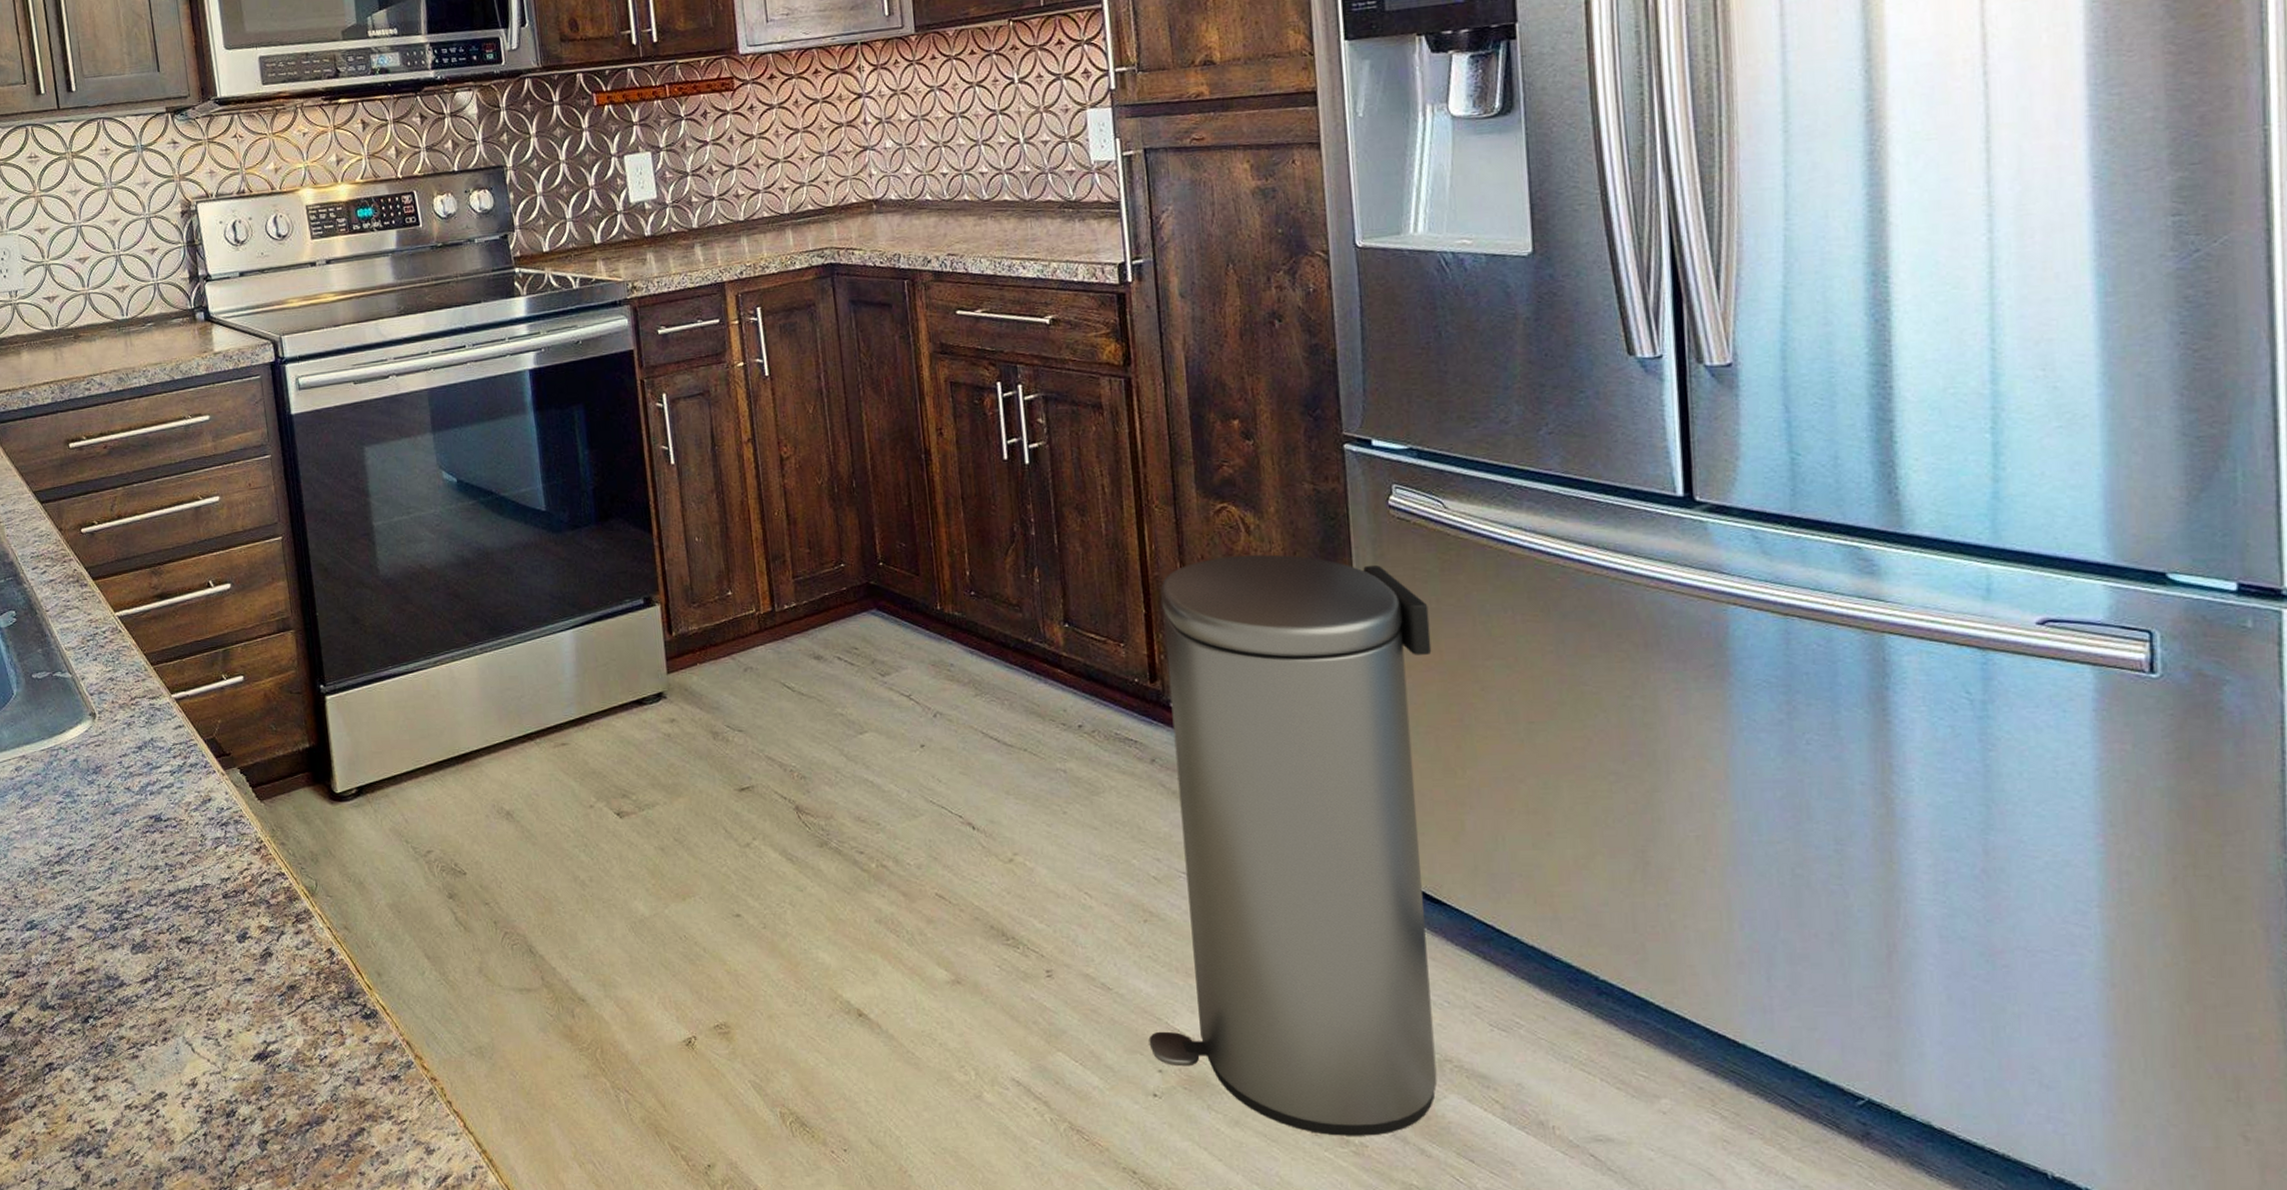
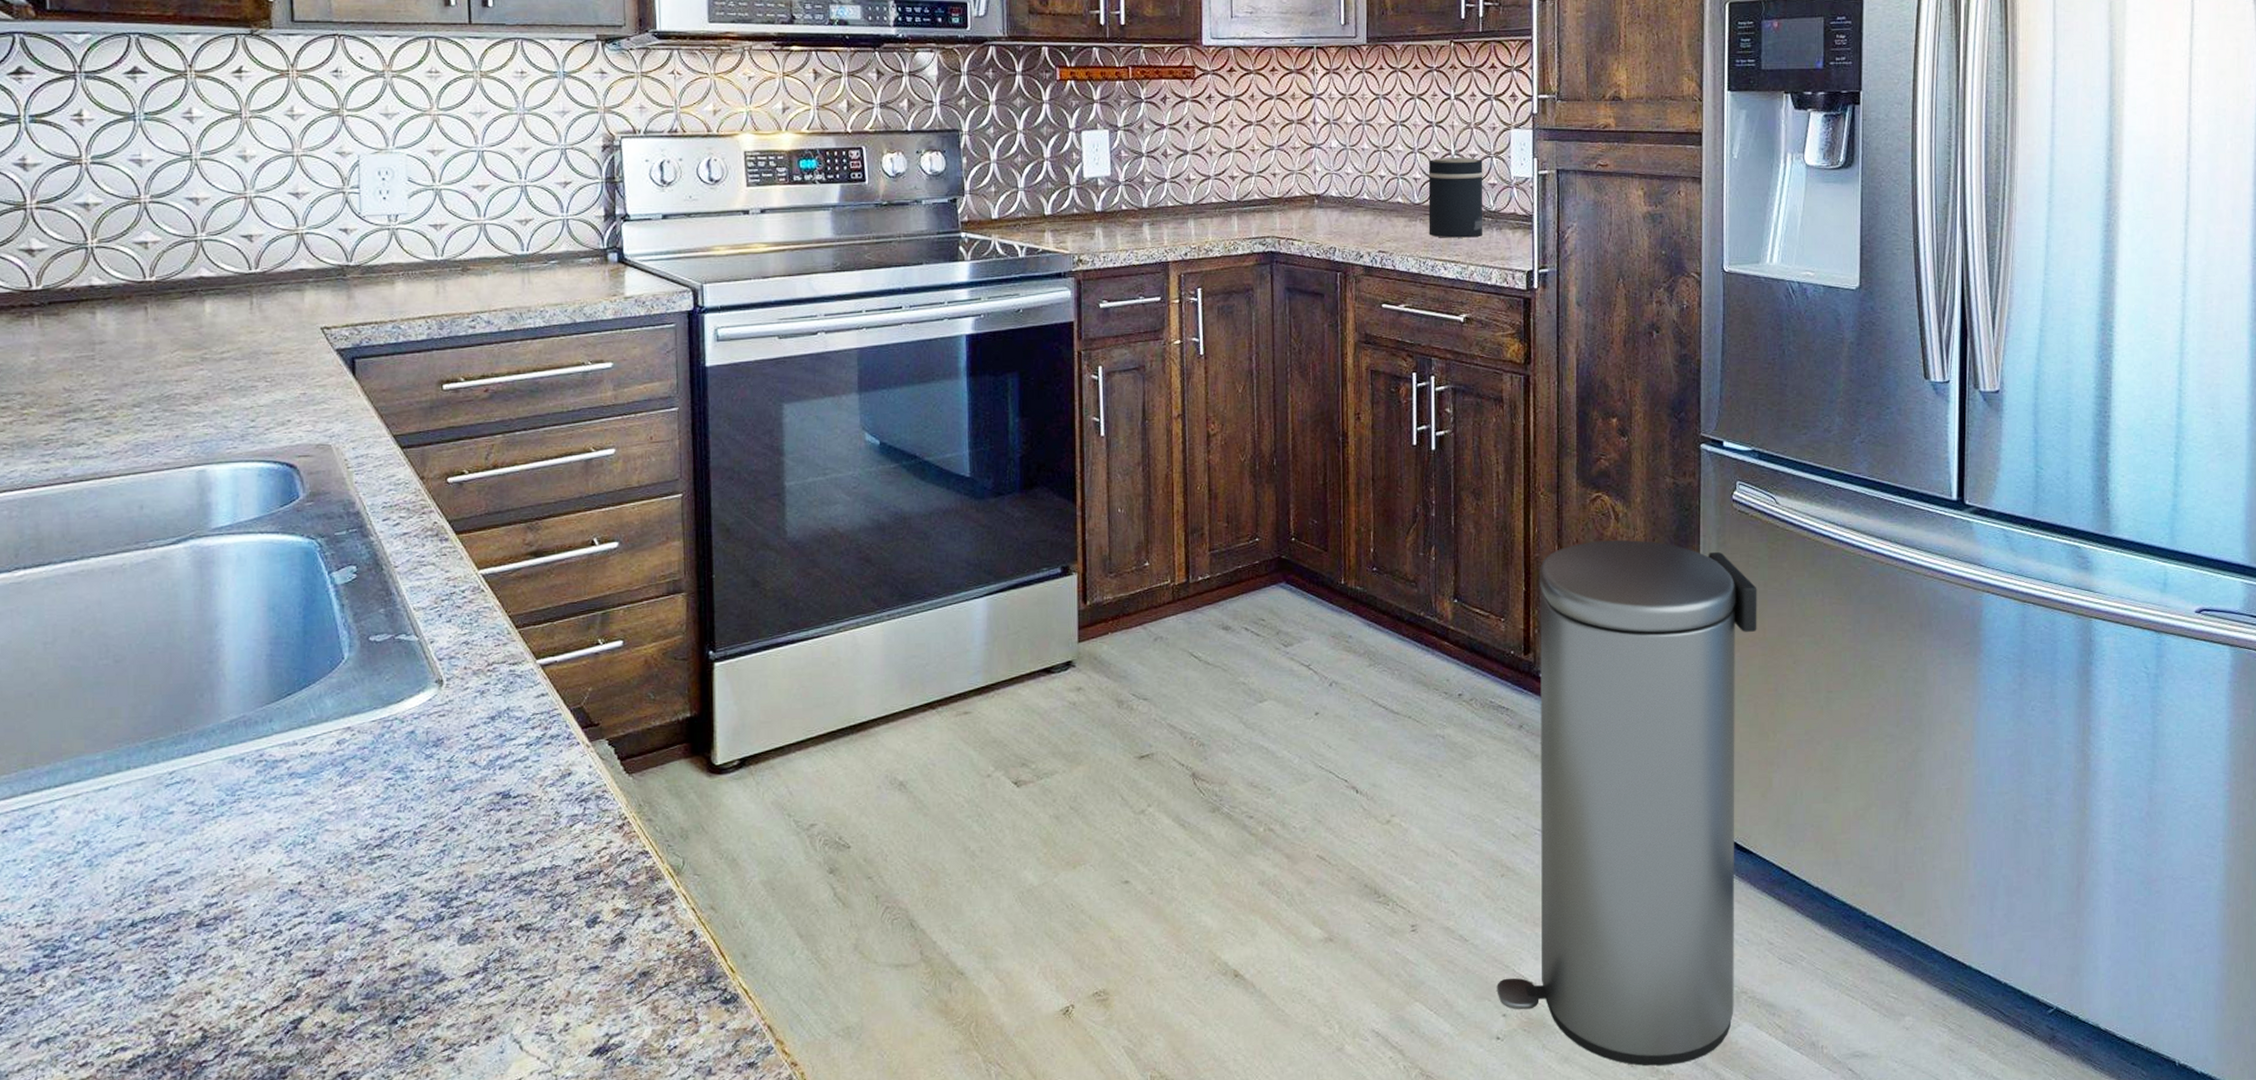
cylinder: none [995,144,1063,235] -> present [1428,157,1483,238]

